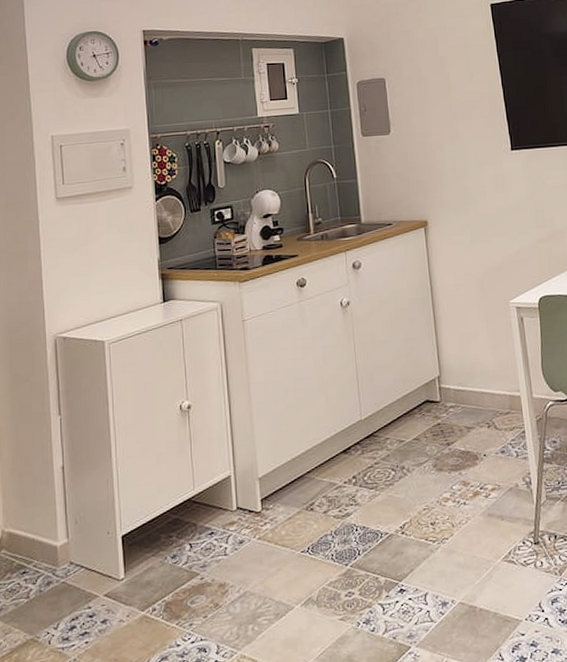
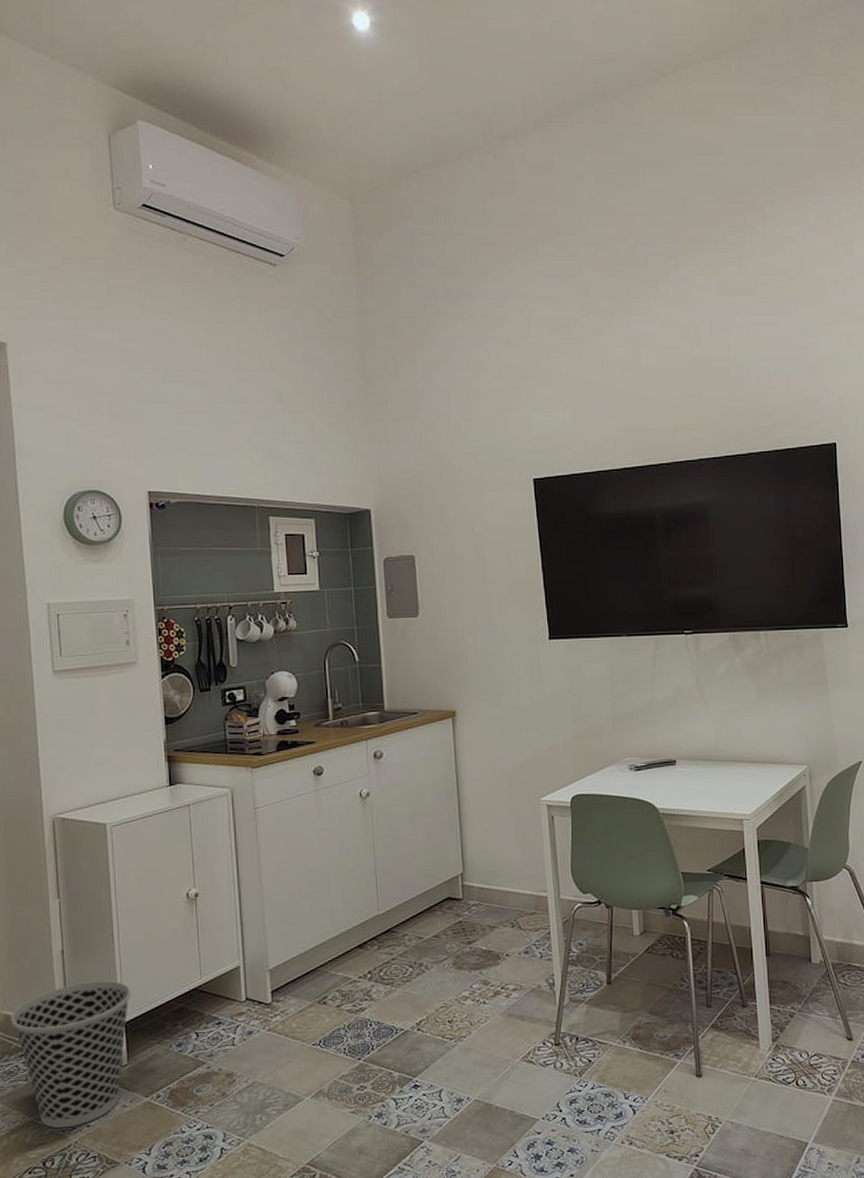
wastebasket: none [13,494,128,646] -> present [11,980,131,1129]

